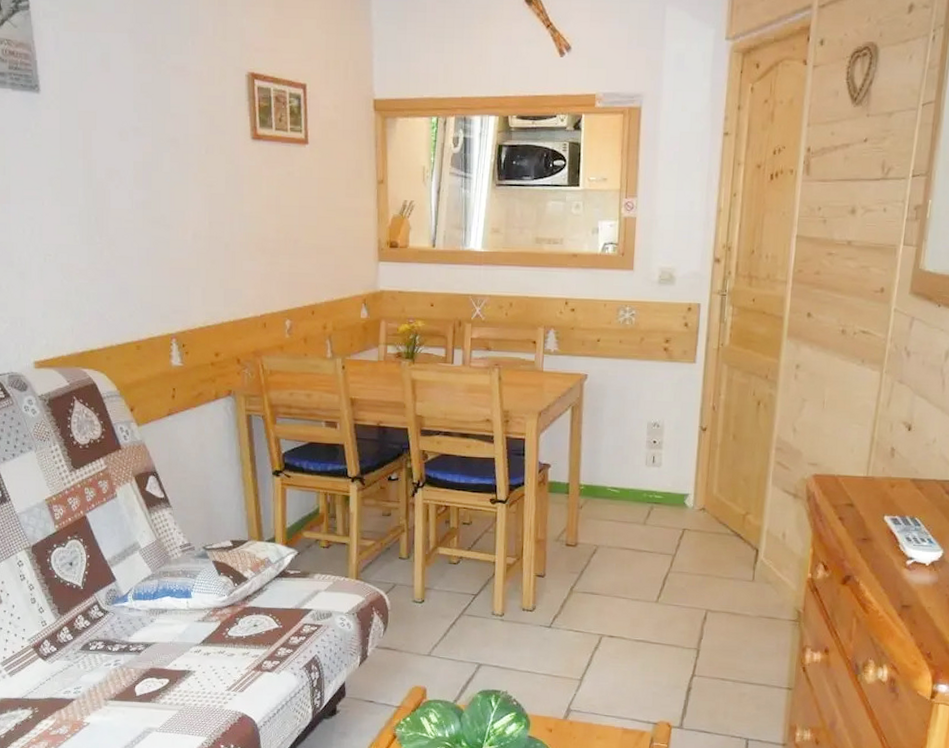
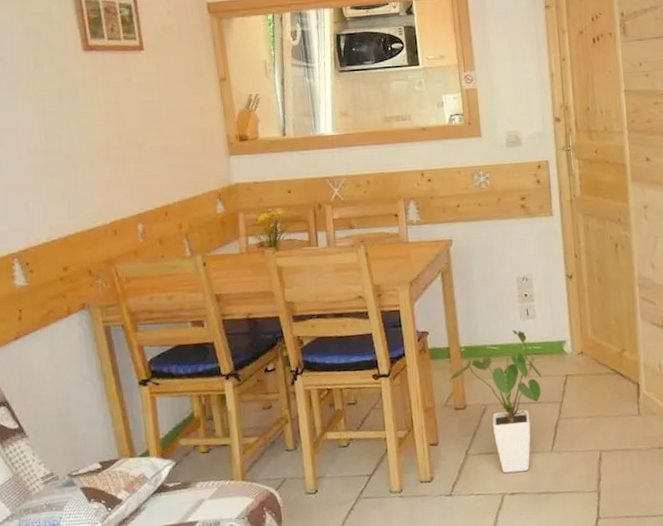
house plant: none [563,475,658,617] -> present [448,329,542,473]

